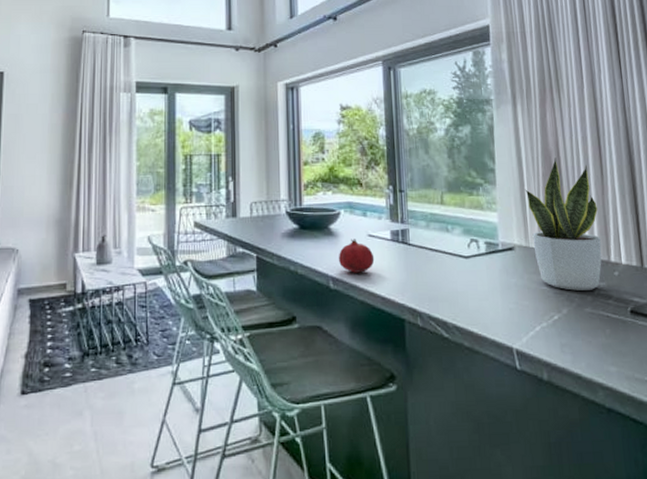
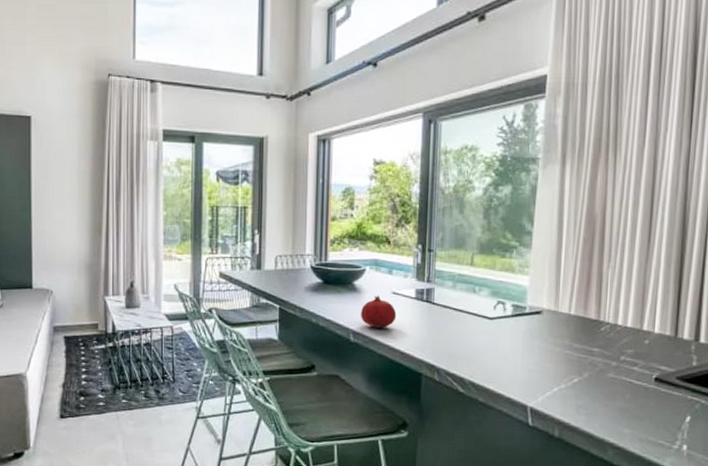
potted plant: present [525,157,602,291] -> none [562,222,638,357]

